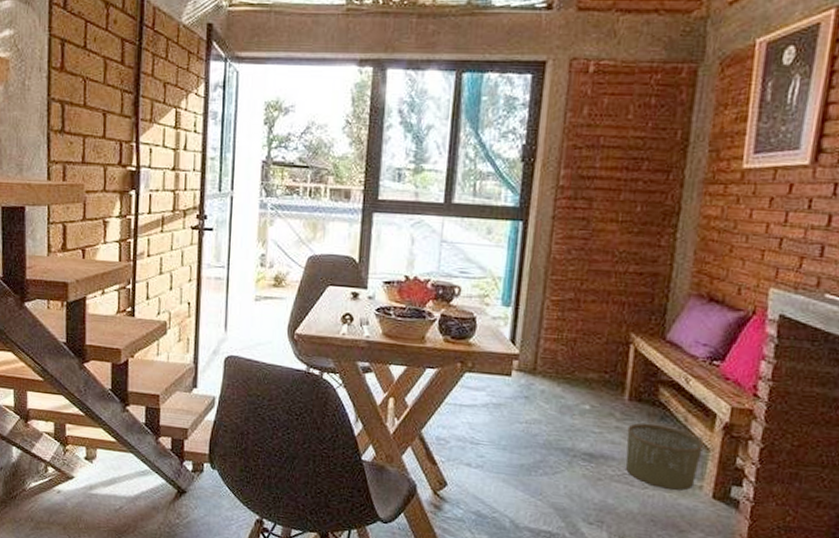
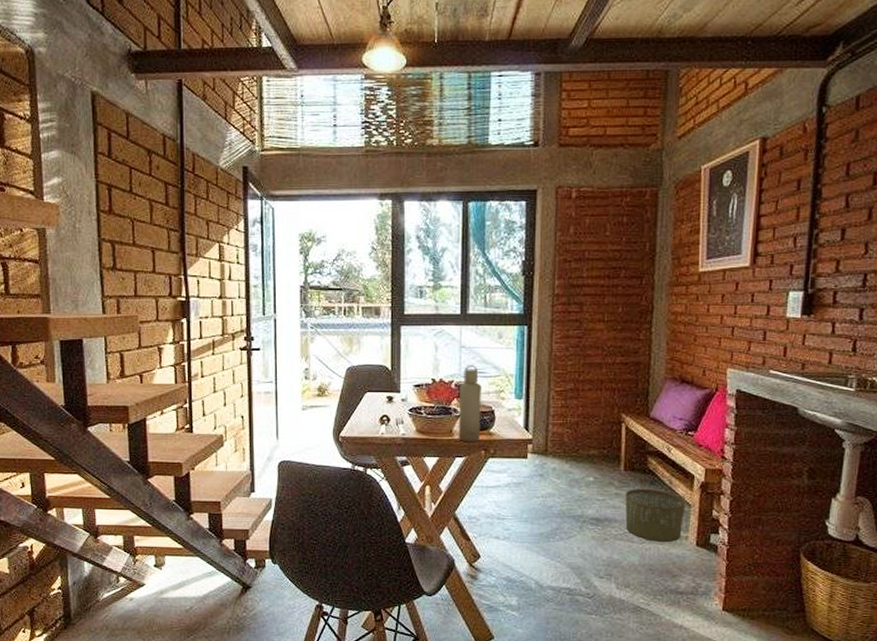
bottle: none [431,262,463,353] -> present [458,365,481,443]

